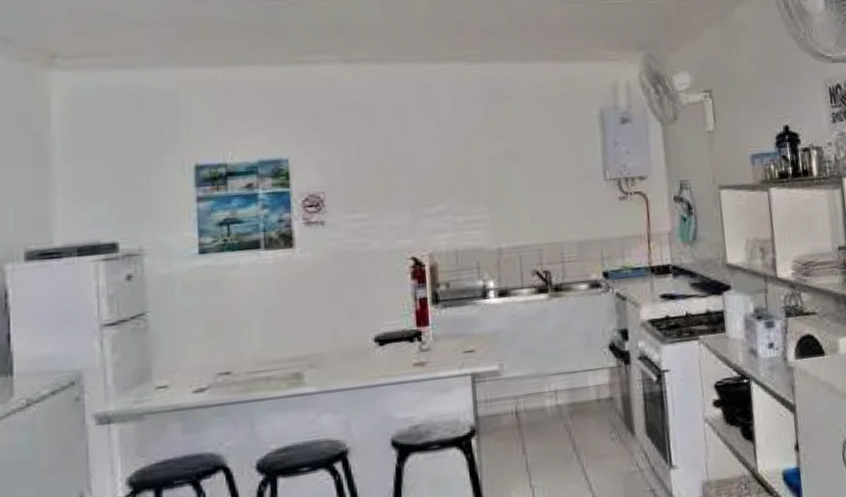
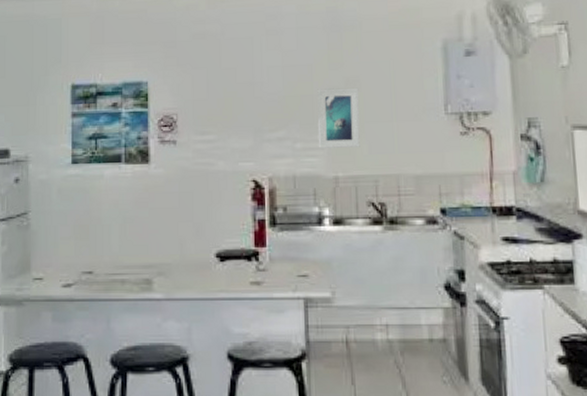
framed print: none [477,157,523,221] -> present [317,87,360,148]

